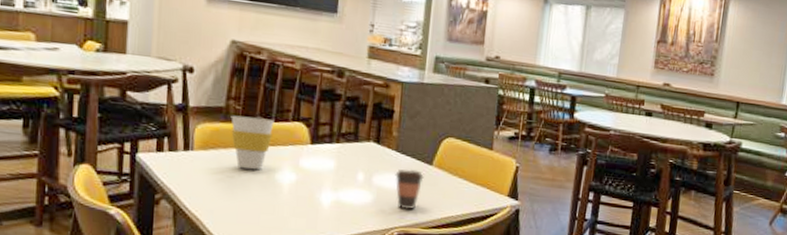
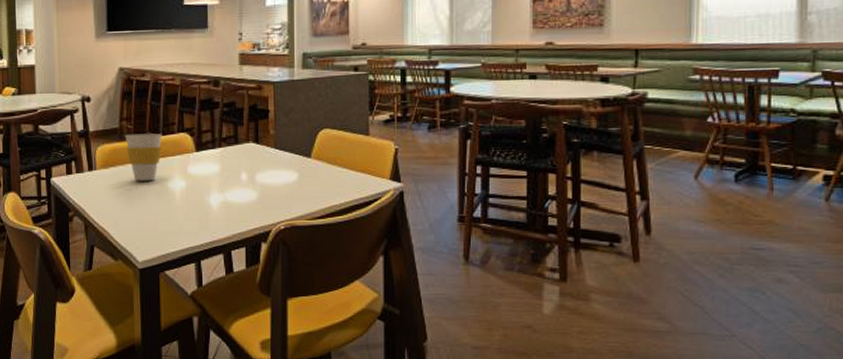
coffee cup: present [395,168,424,210] -> none [276,164,304,204]

